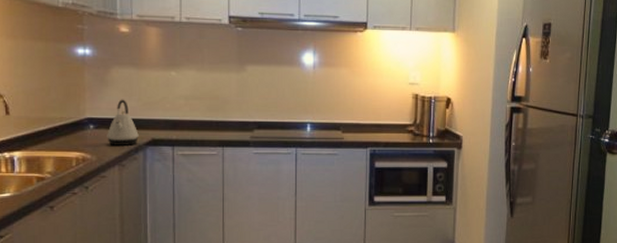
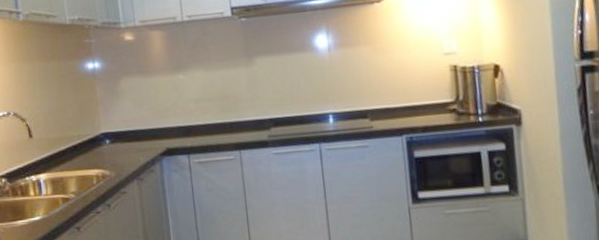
kettle: present [107,99,139,146] -> none [122,109,154,159]

